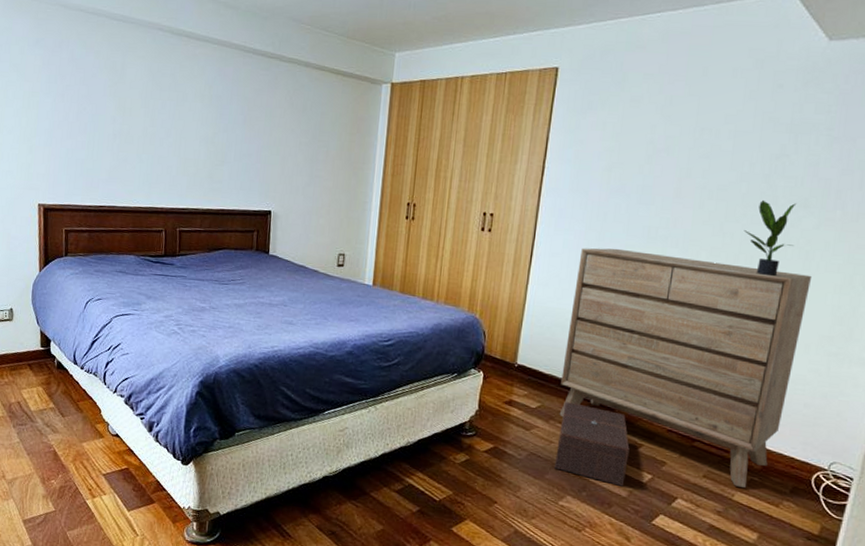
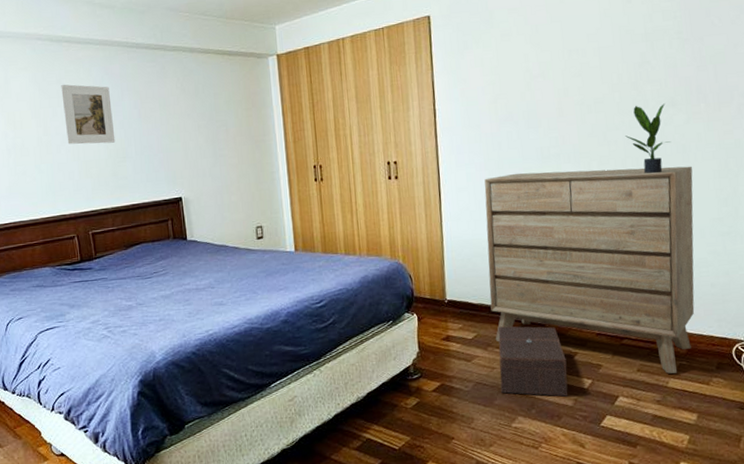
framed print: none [171,78,220,145] -> present [61,84,116,145]

